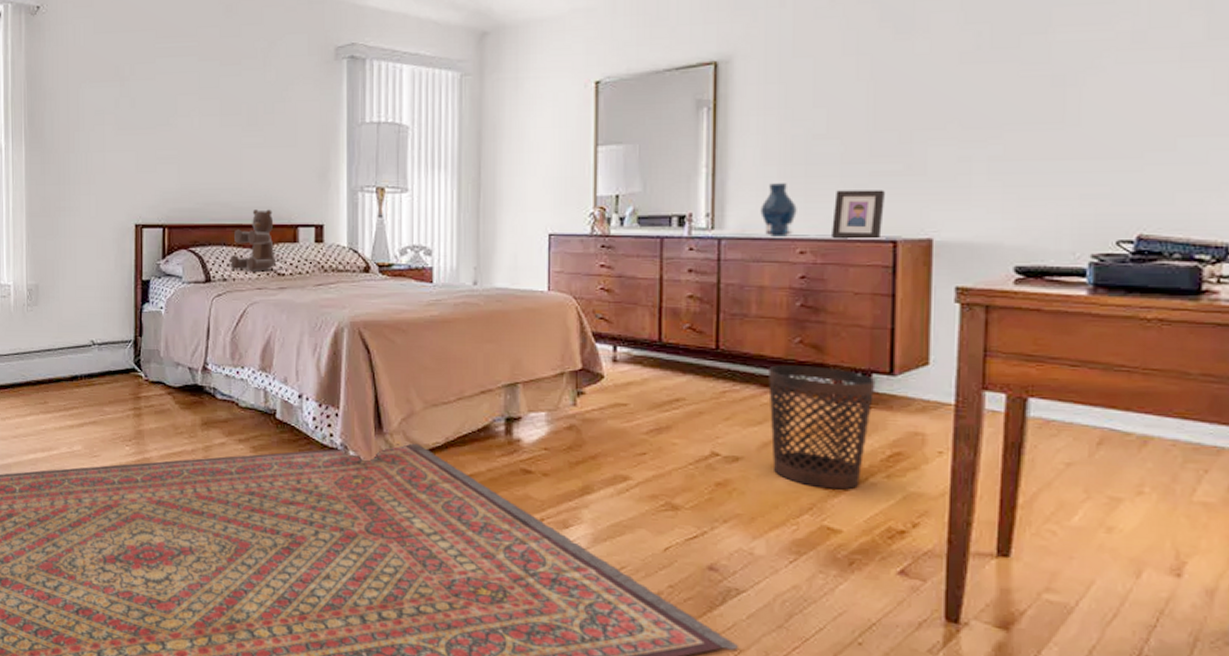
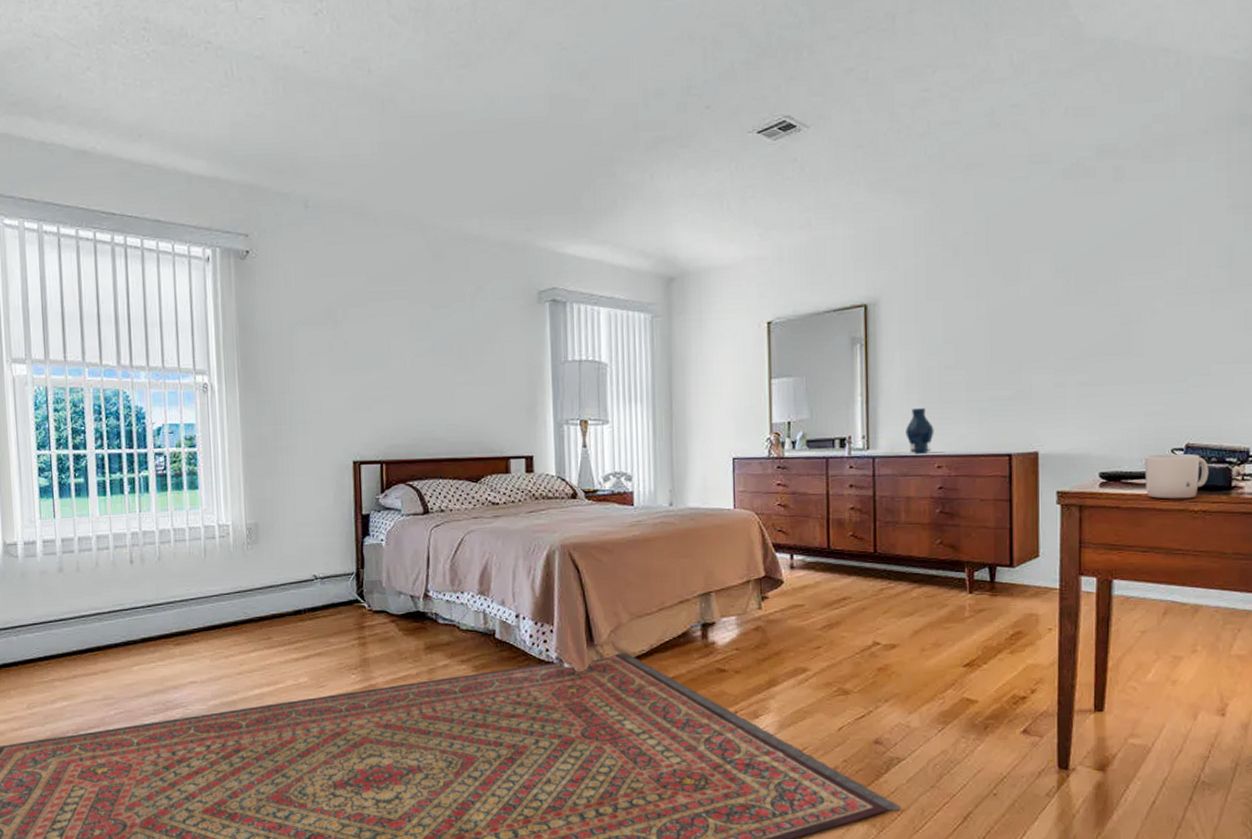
teddy bear: present [229,209,277,272] -> none [446,443,491,502]
trash bin: present [768,365,876,490] -> none [917,563,1000,666]
picture frame: present [832,190,886,241] -> none [962,412,1002,455]
mug: none [1077,247,1169,304] -> present [1144,453,1209,500]

